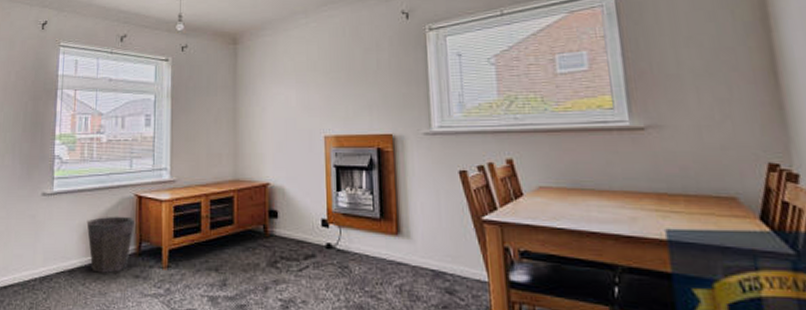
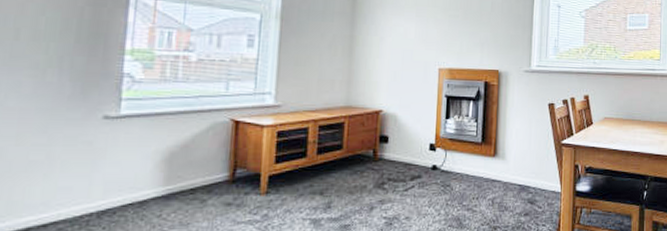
waste bin: present [86,216,134,273] -> none [166,142,229,203]

